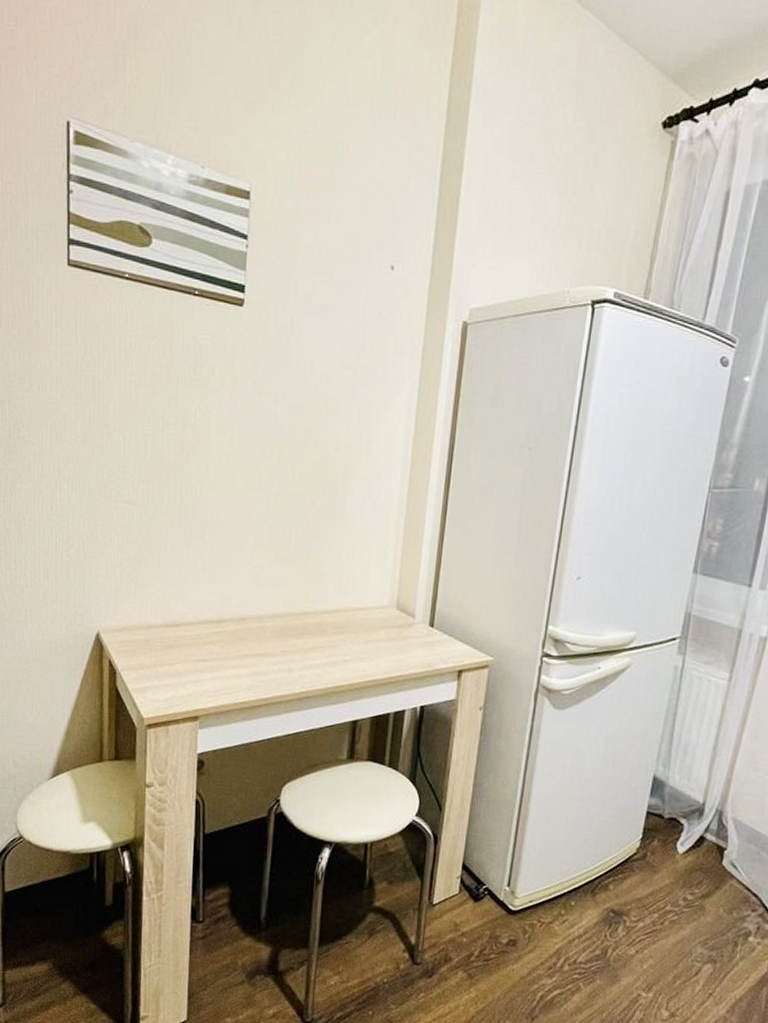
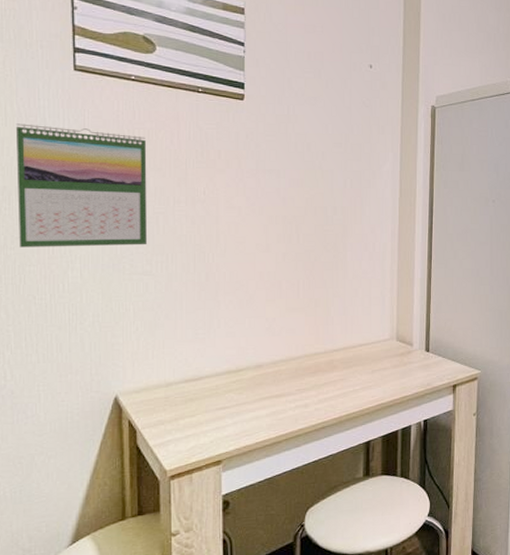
calendar: none [10,325,138,471] -> present [15,123,147,248]

